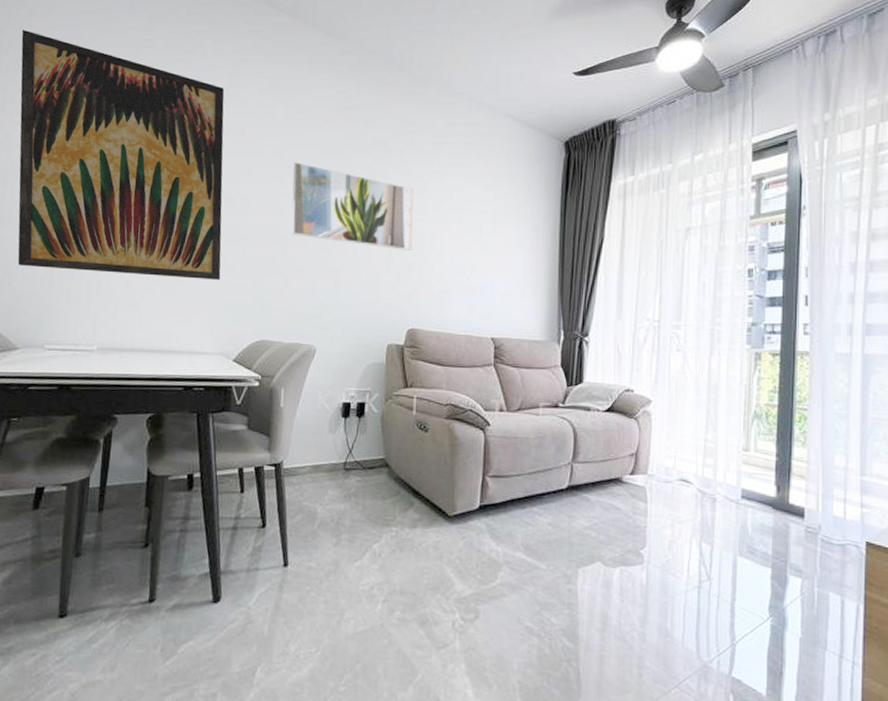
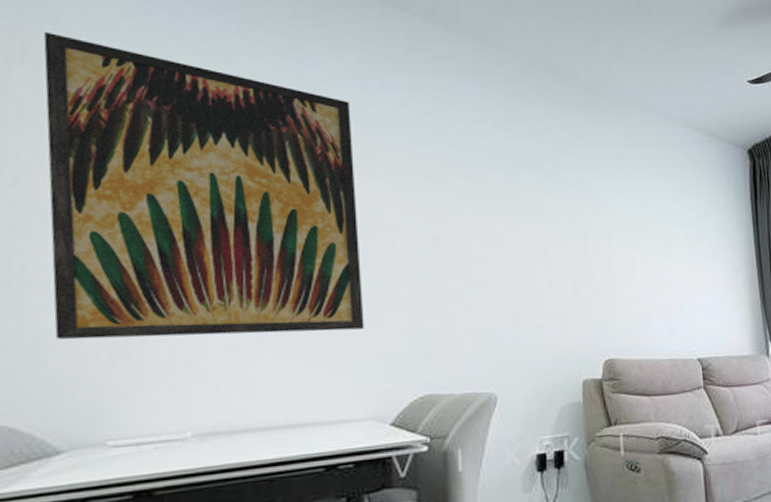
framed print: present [291,162,414,250] -> none [447,184,600,274]

